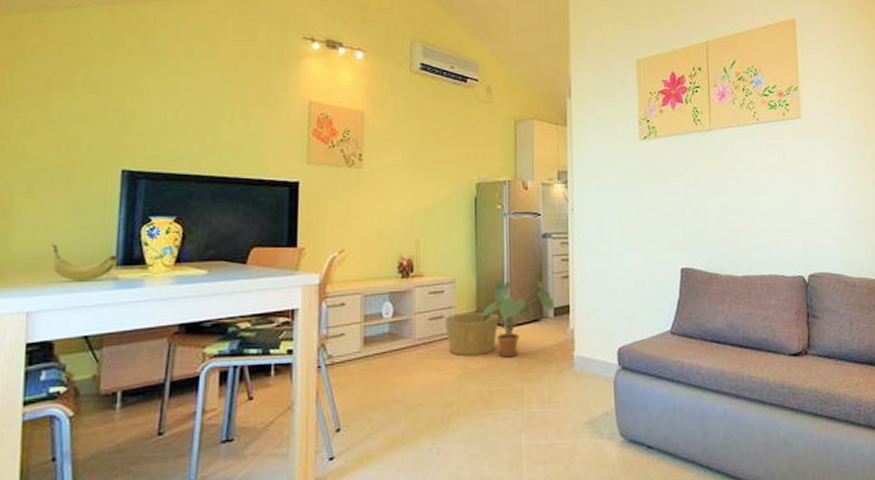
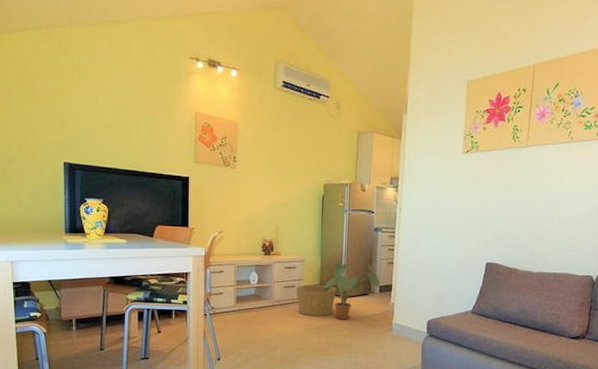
fruit: present [51,244,118,282] -> none [22,215,66,243]

